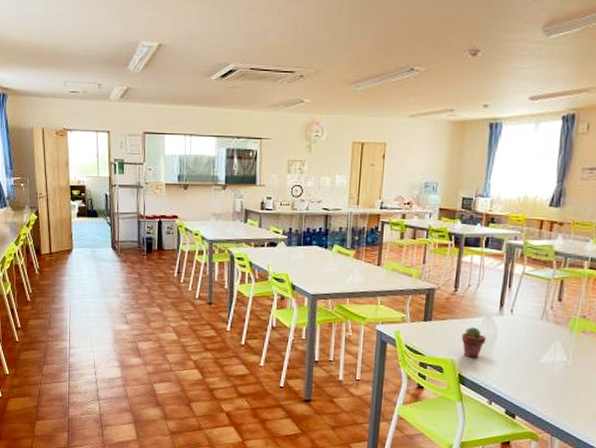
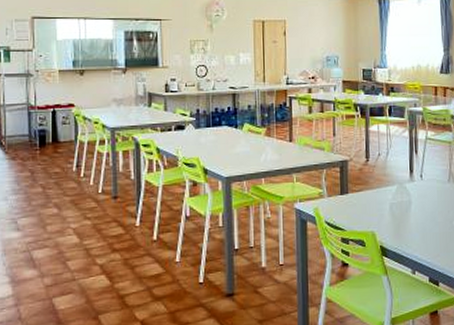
potted succulent: present [461,327,486,358] -> none [378,196,401,228]

